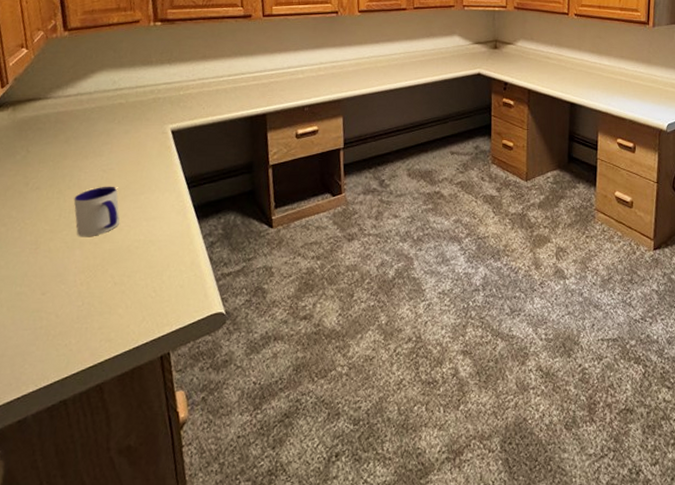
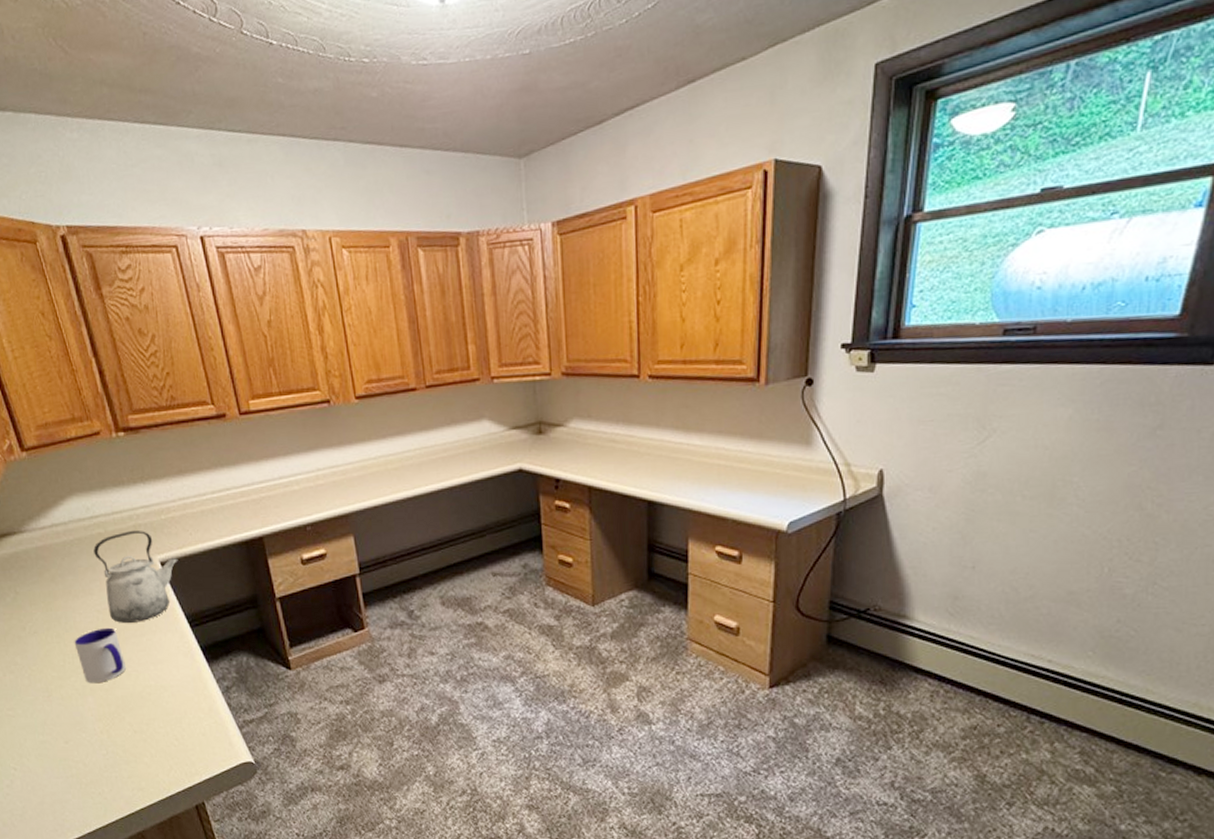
kettle: none [111,102,188,182] -> present [93,530,178,623]

